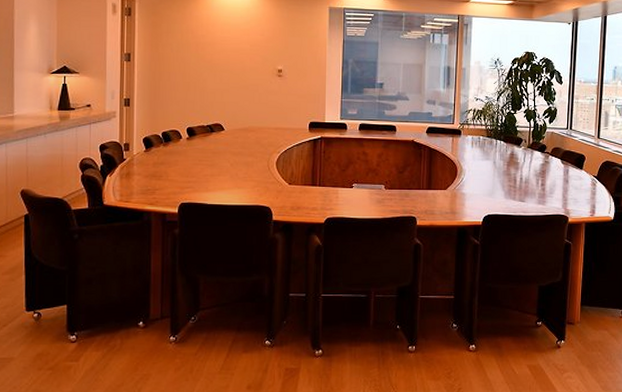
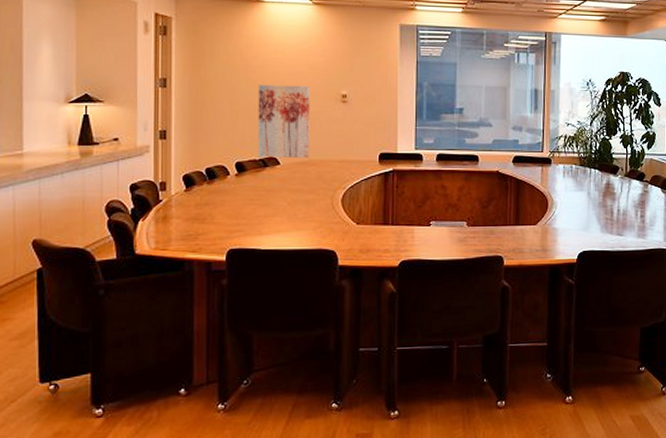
wall art: none [205,60,251,126] -> present [257,84,310,159]

